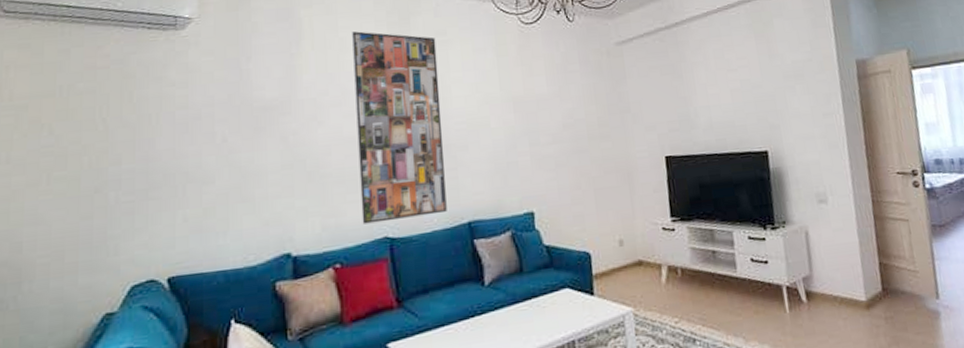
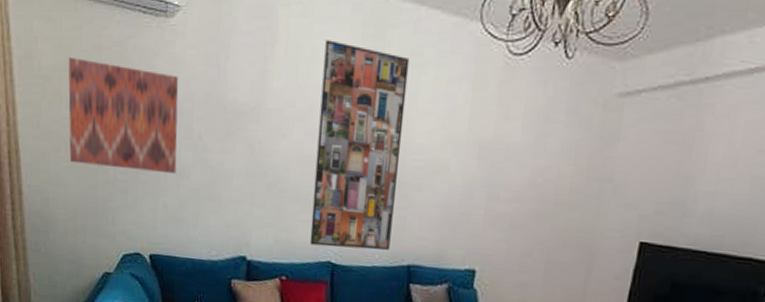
wall art: none [51,81,197,195] -> present [68,56,179,175]

